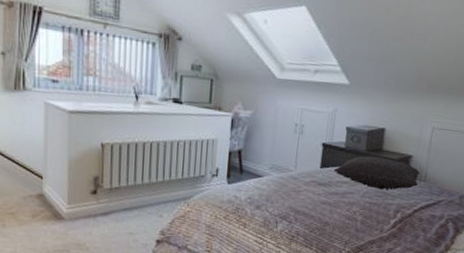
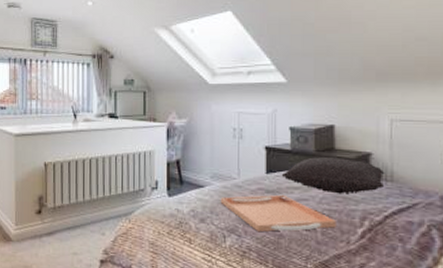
serving tray: none [276,186,375,220] -> present [220,194,336,232]

